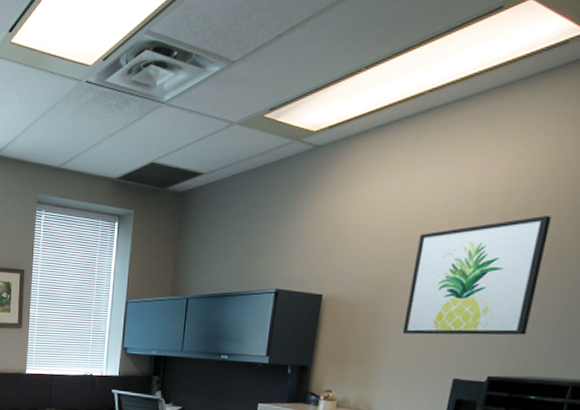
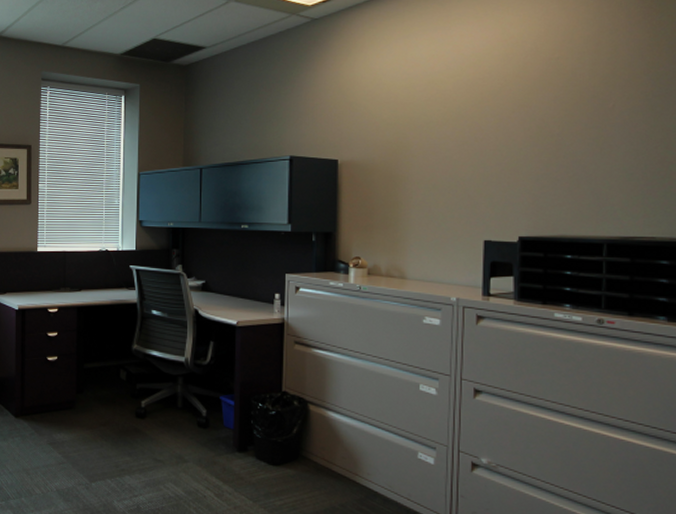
wall art: present [402,216,552,335] -> none [424,77,552,196]

